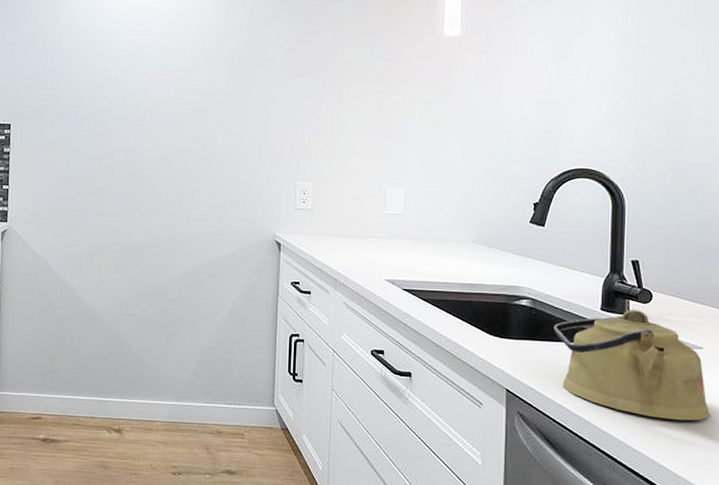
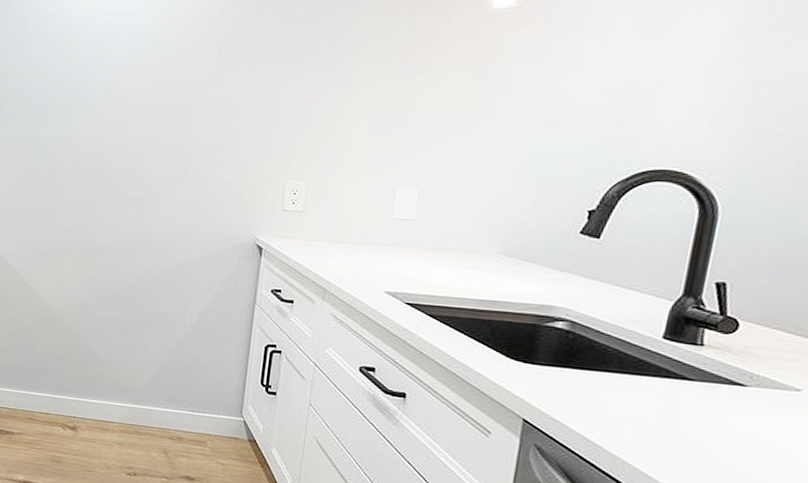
kettle: present [553,310,711,421] -> none [594,340,799,473]

